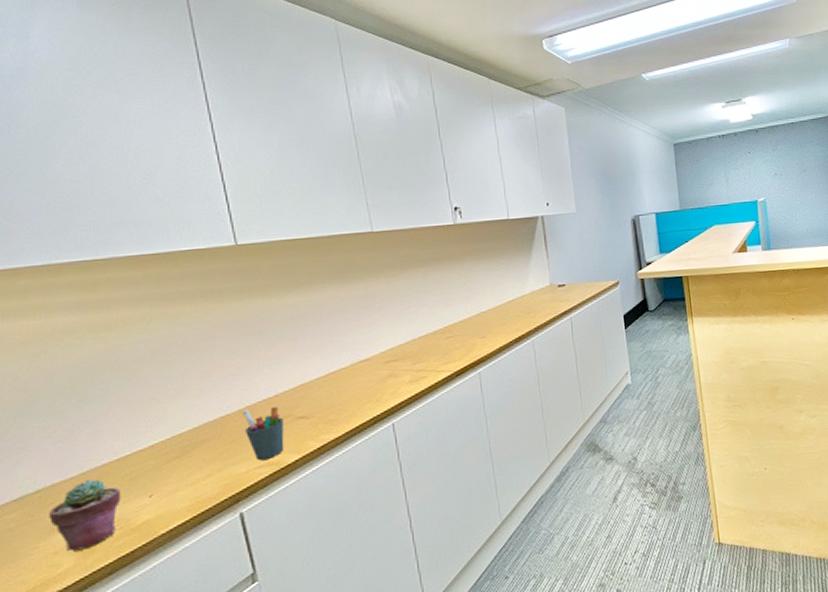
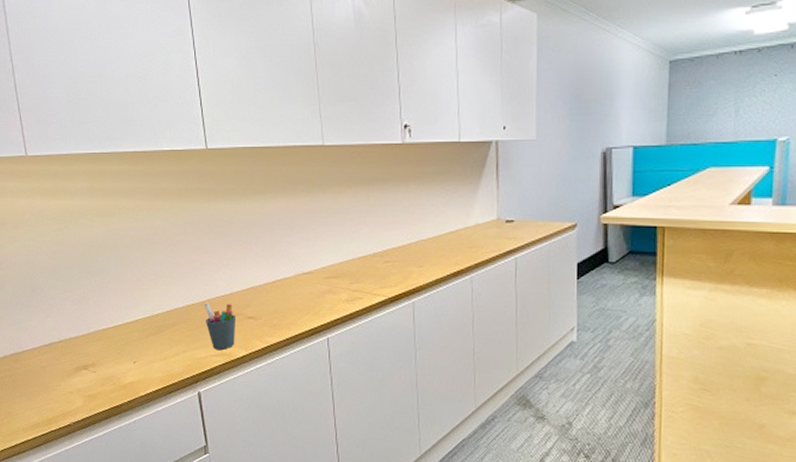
potted succulent: present [49,479,121,551] -> none [68,340,115,395]

